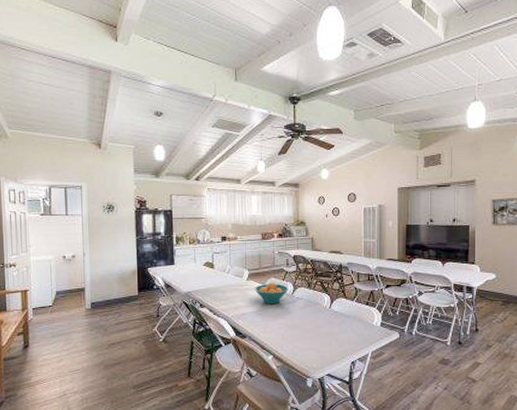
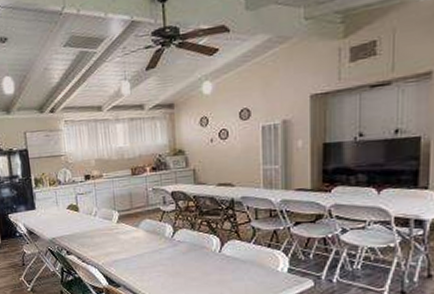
fruit bowl: present [254,282,289,305] -> none [126,224,168,250]

